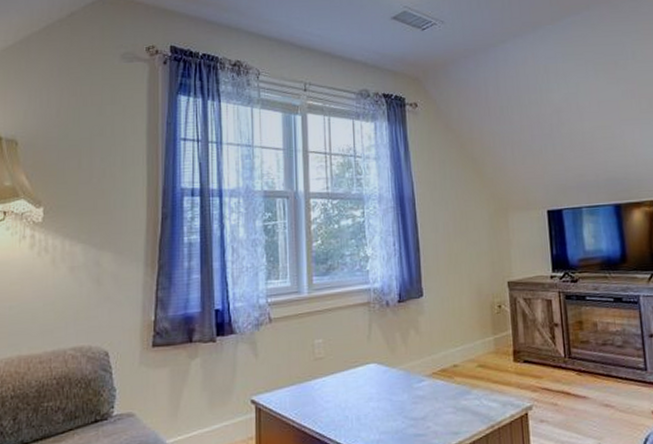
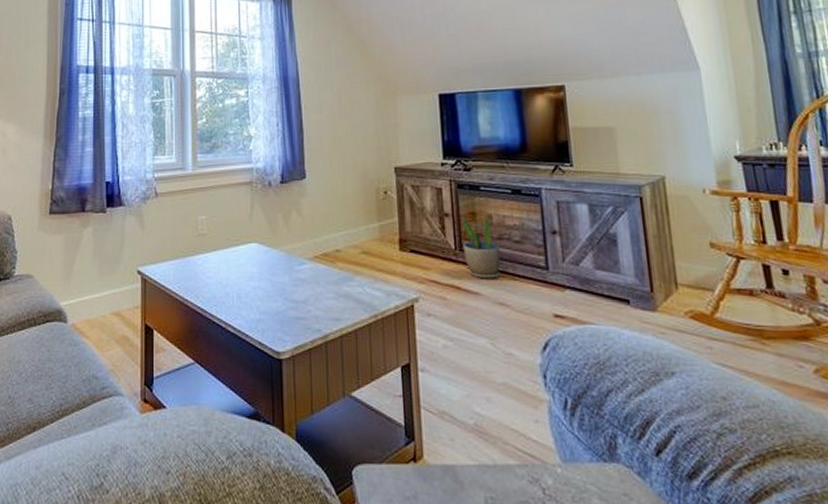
potted plant: none [571,324,606,384] -> present [463,216,501,279]

